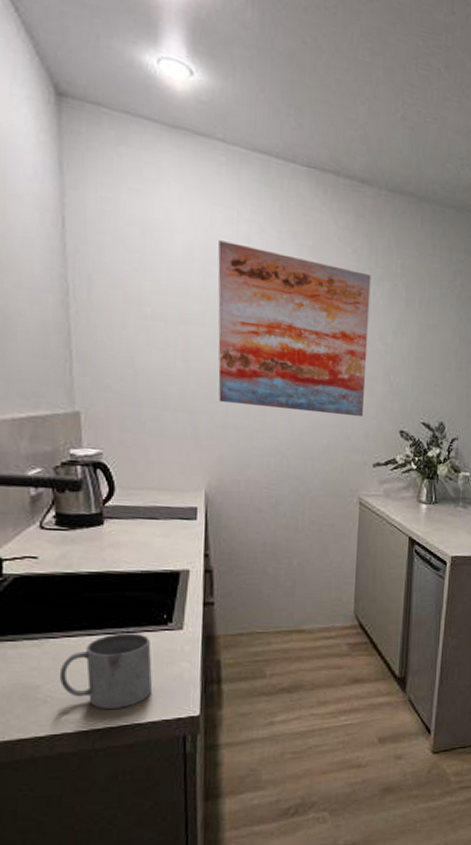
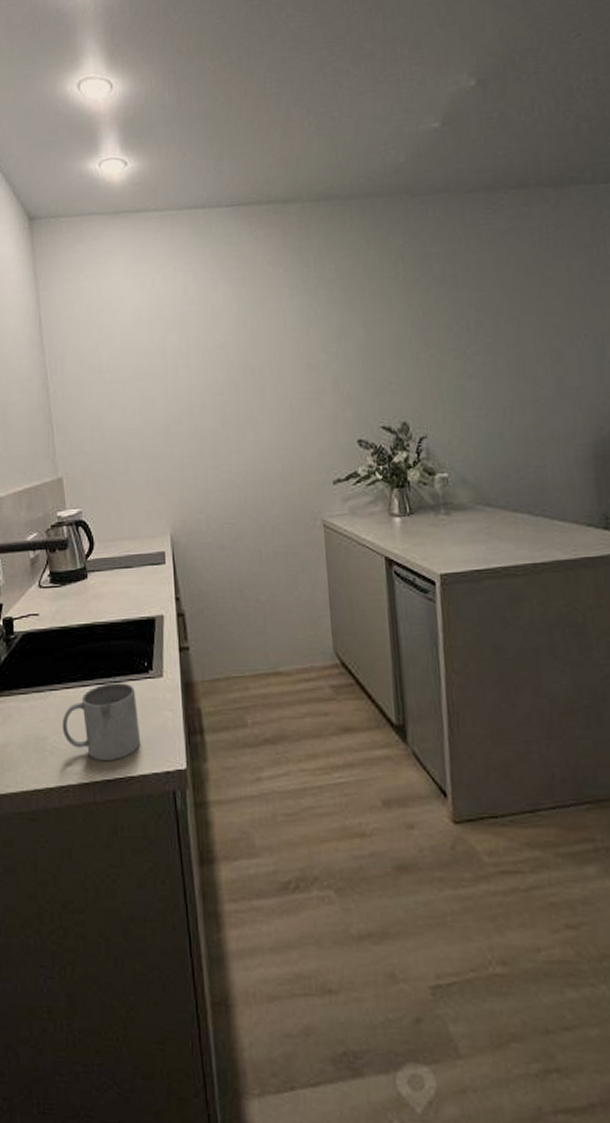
wall art: present [218,240,371,417] -> none [161,287,315,445]

